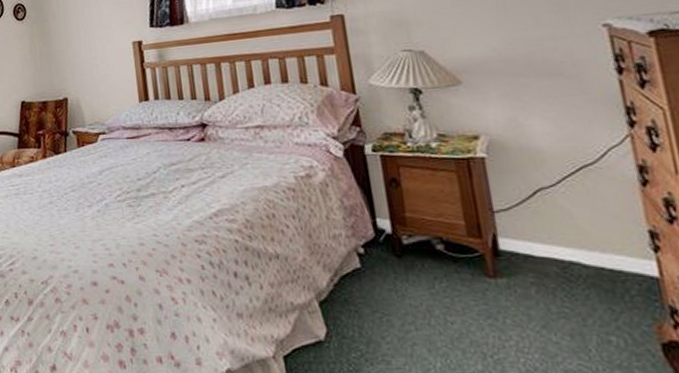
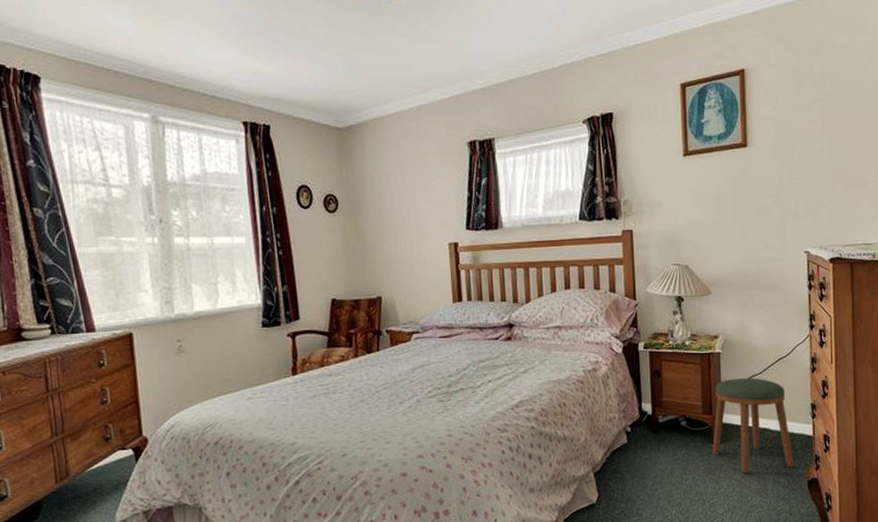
stool: none [482,191,633,323] -> present [712,377,795,474]

